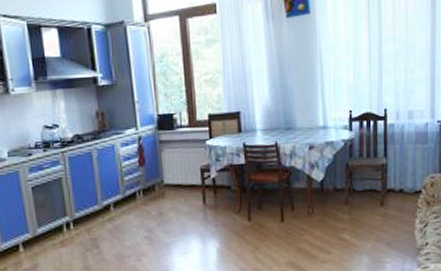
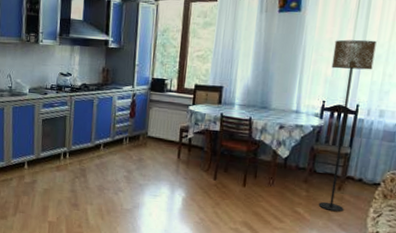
floor lamp: none [351,36,394,231] -> present [318,39,376,212]

